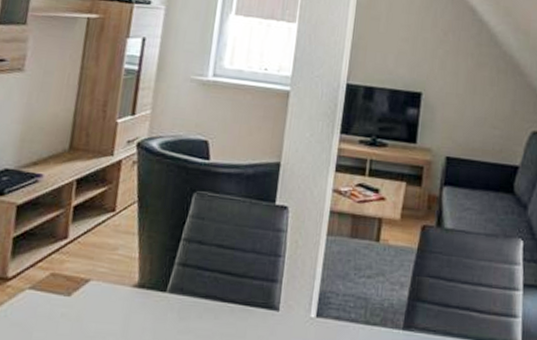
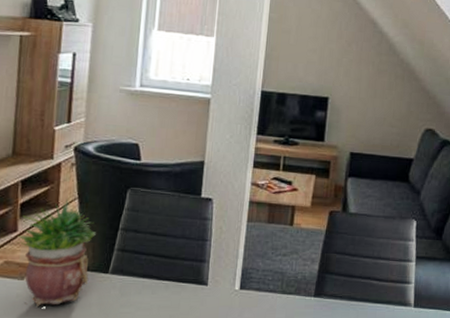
potted plant: none [67,202,155,329] -> present [17,199,96,306]

